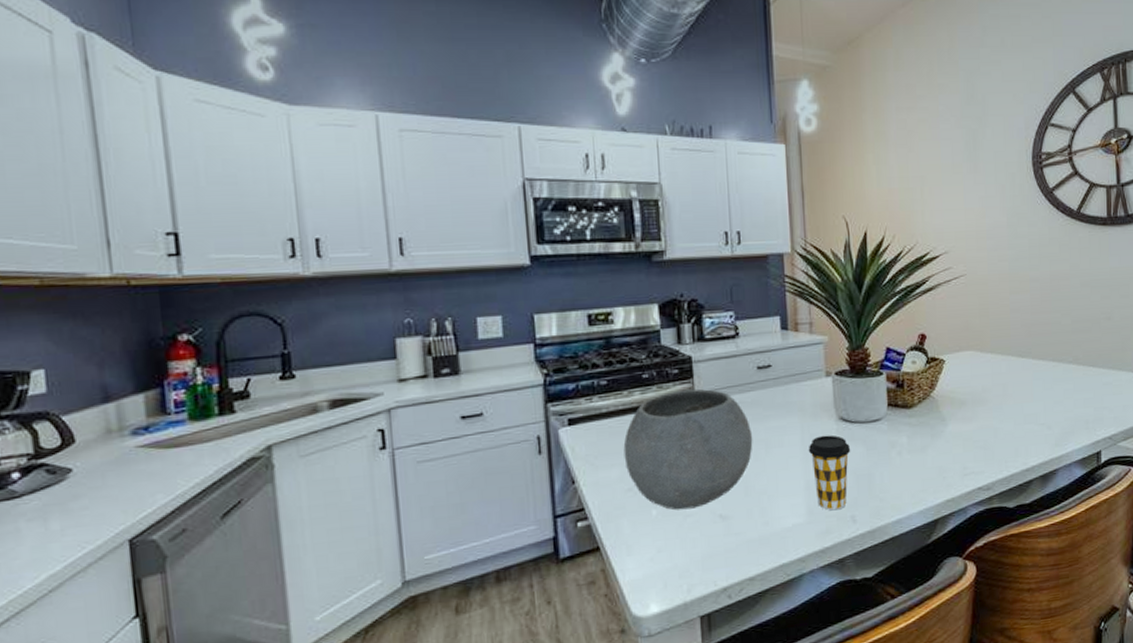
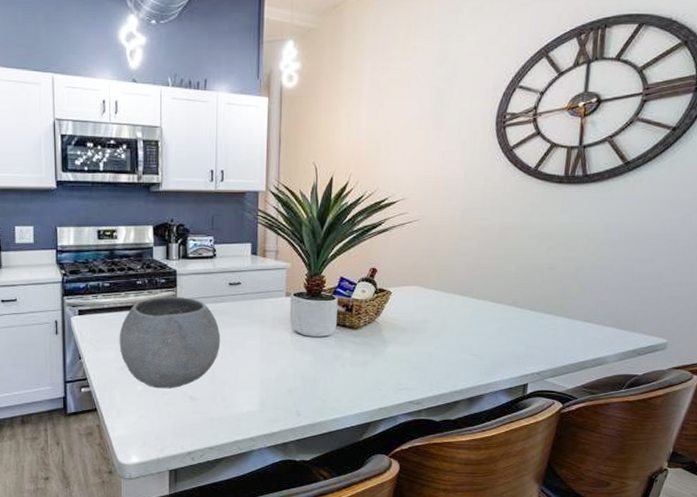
coffee cup: present [808,435,851,511] -> none [265,344,302,404]

